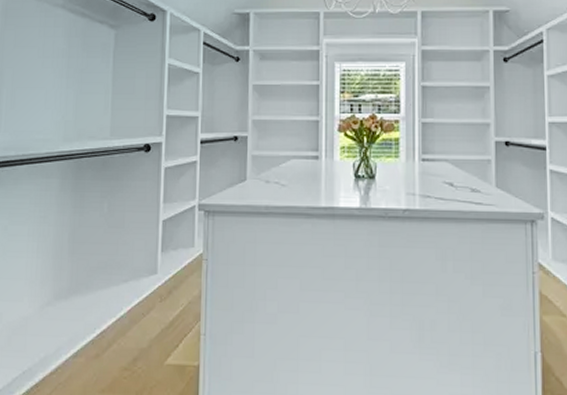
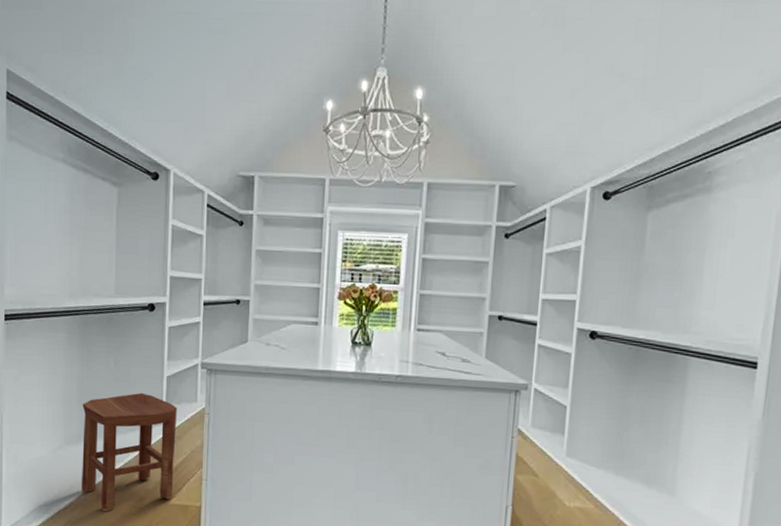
stool: none [70,239,173,376] -> present [82,392,177,512]

